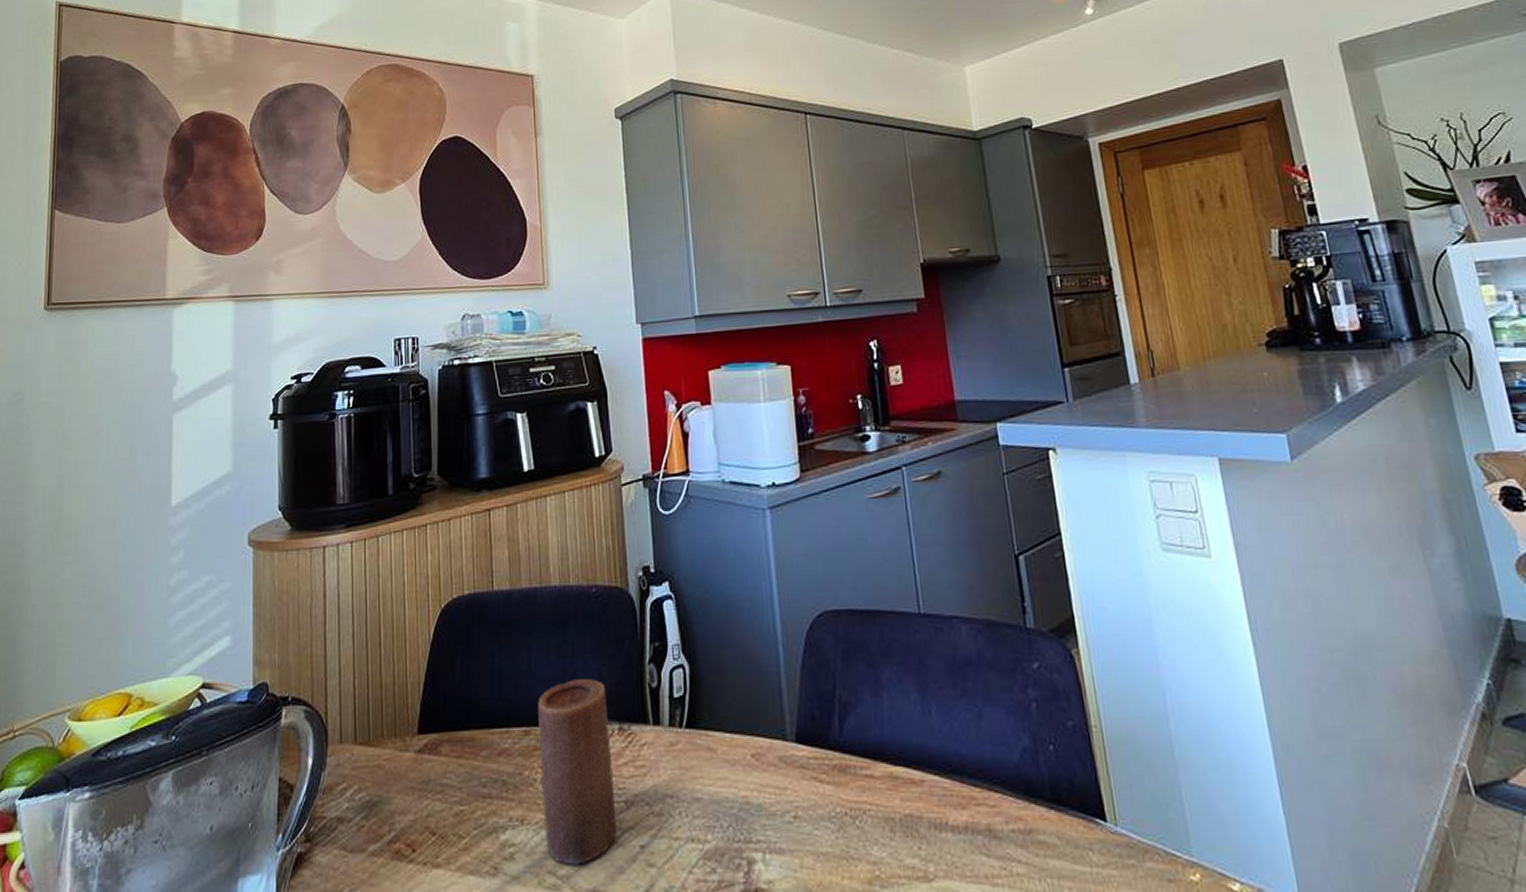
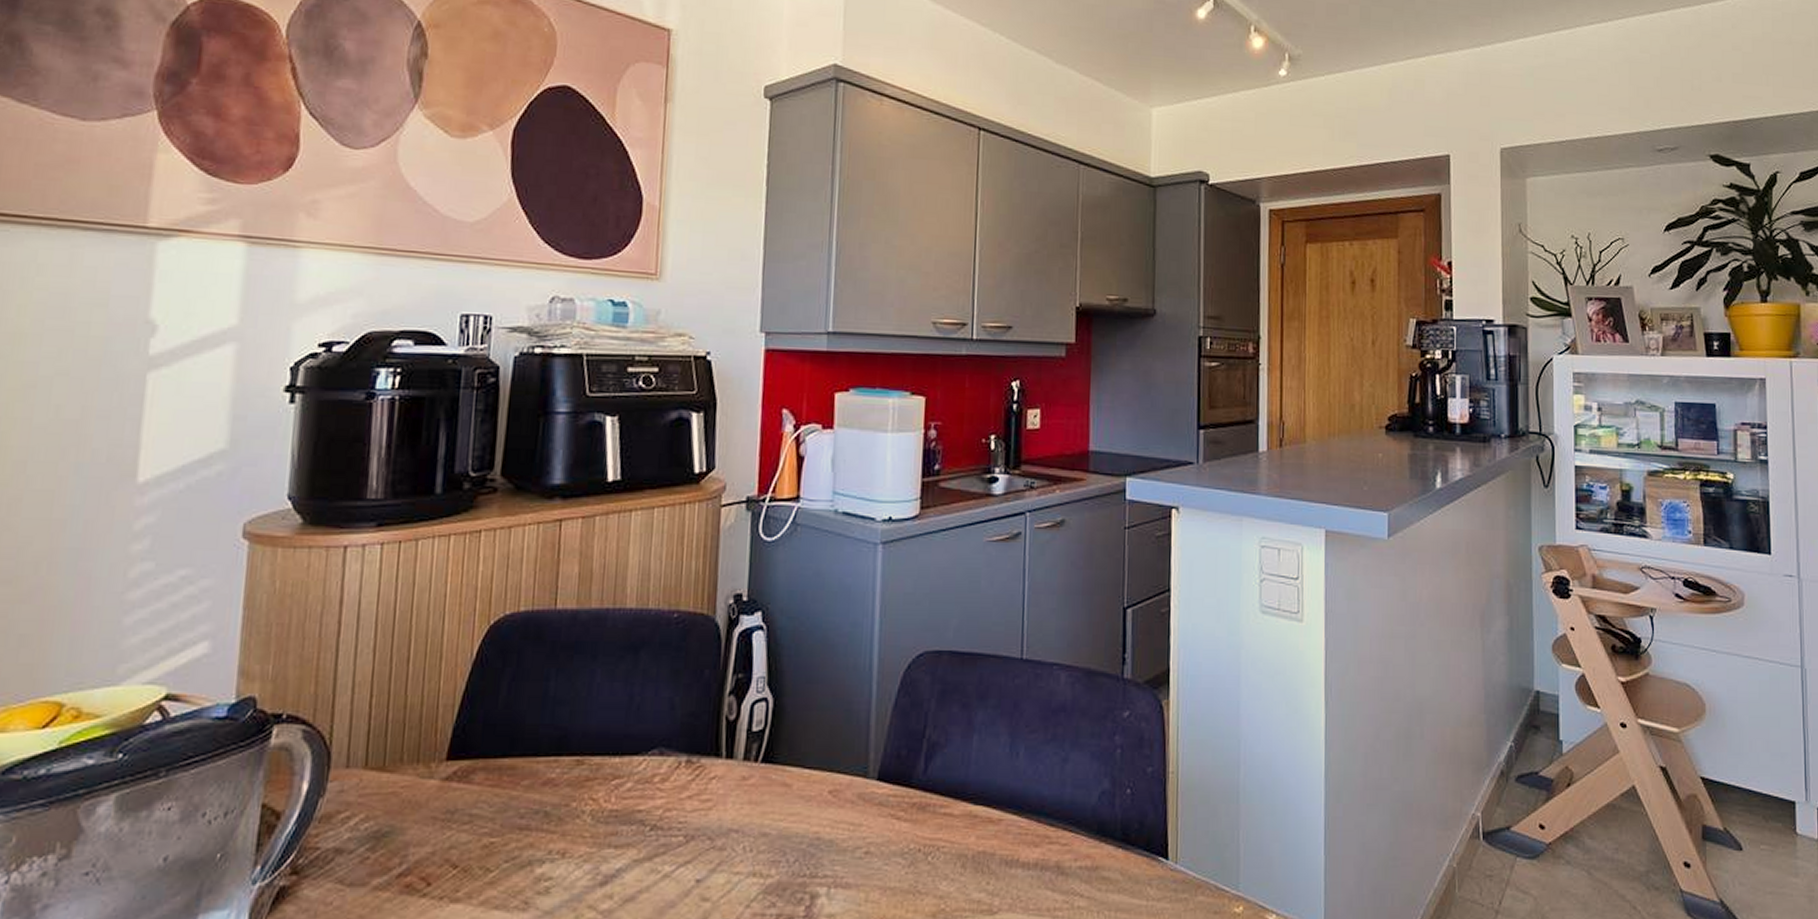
candle: present [538,679,617,865] -> none [588,709,677,900]

